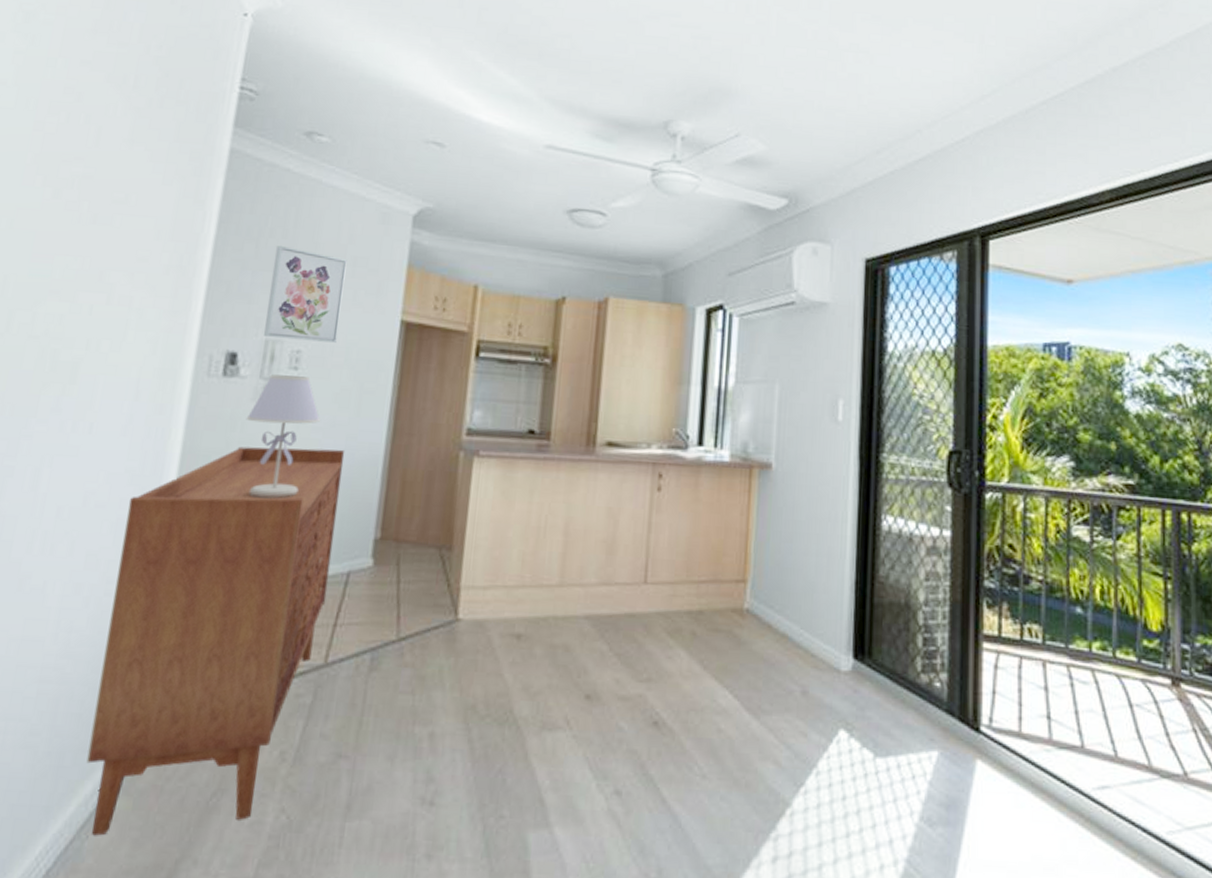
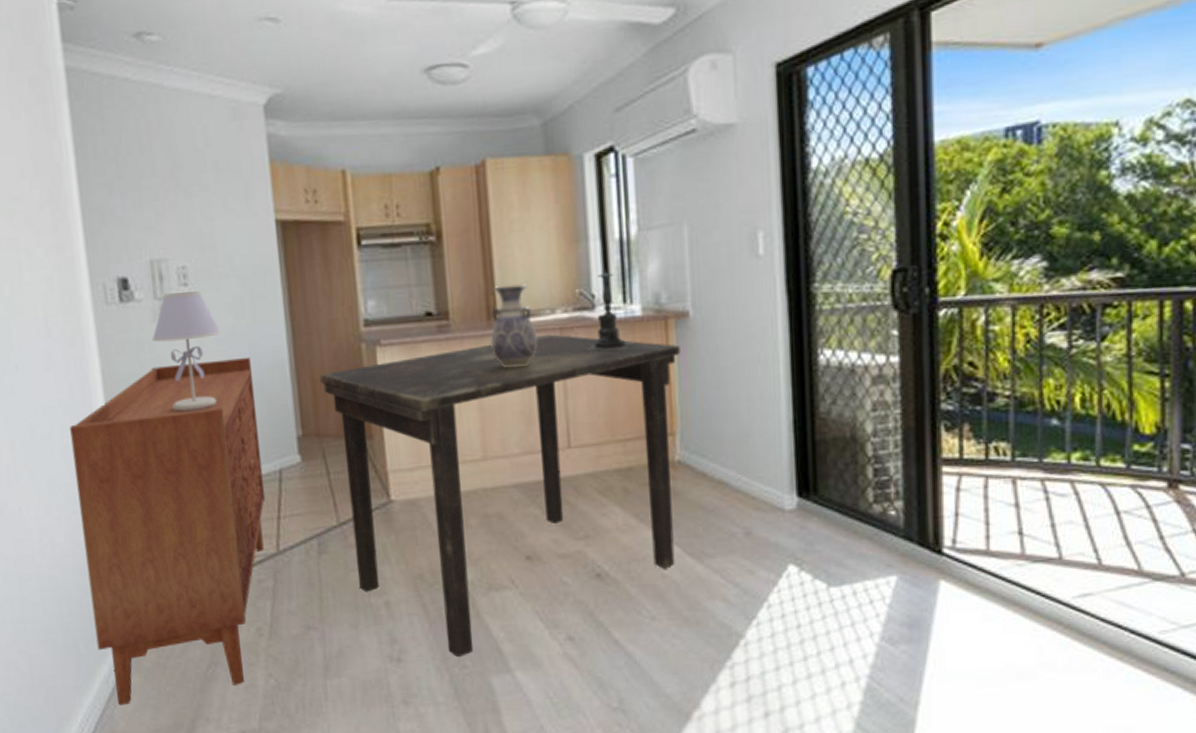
wall art: present [263,246,347,343] -> none [136,162,218,259]
dining table: none [406,467,761,805] -> present [320,334,681,657]
vase: none [585,414,631,497] -> present [490,284,538,369]
candle holder: none [675,413,721,493] -> present [586,269,636,351]

